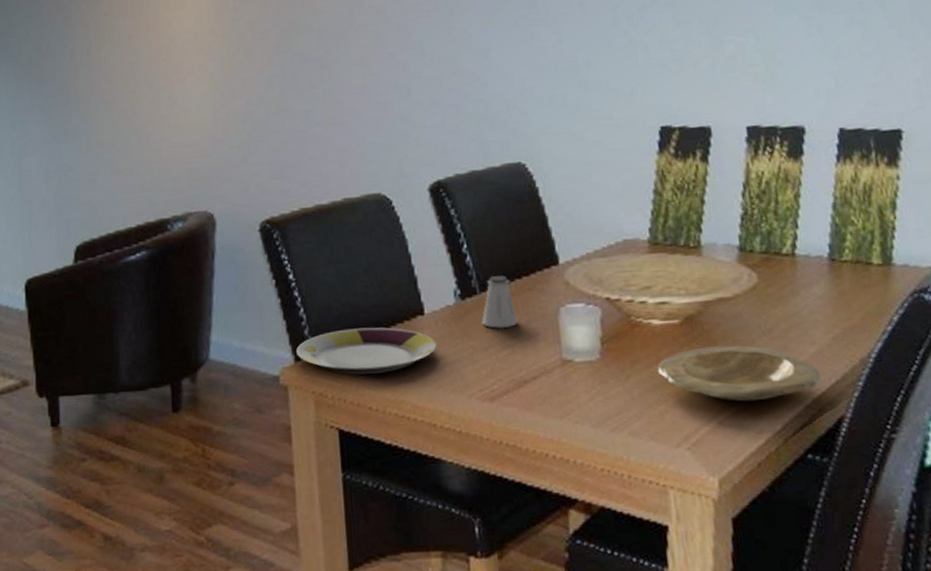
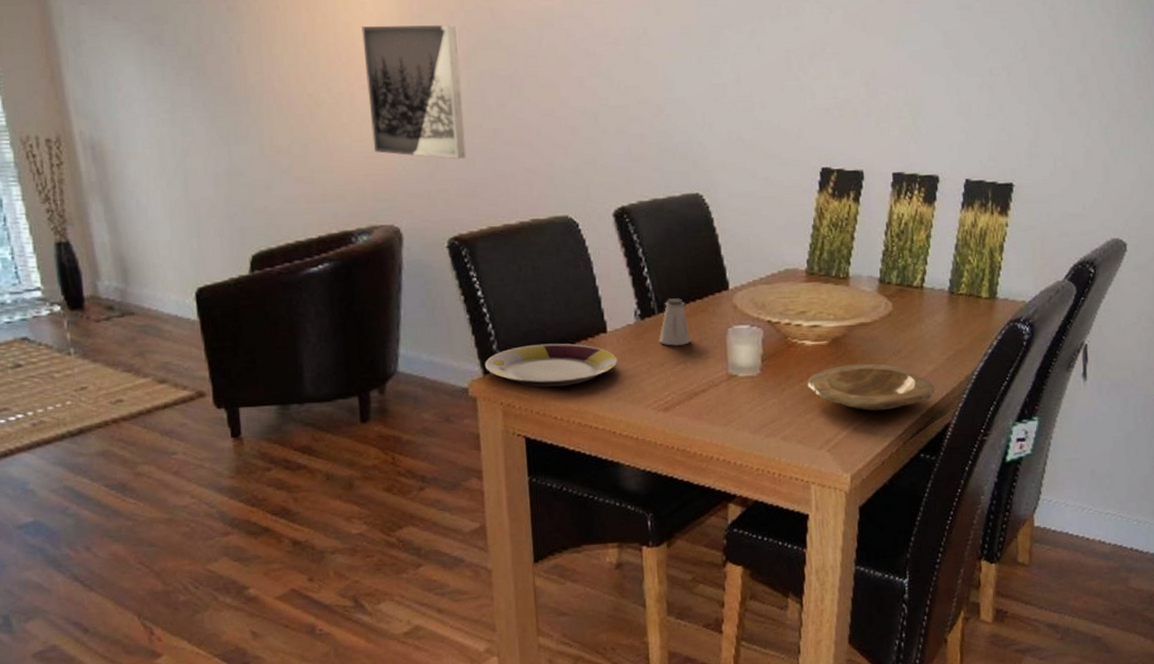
wall art: none [181,14,278,143] -> present [361,24,466,160]

